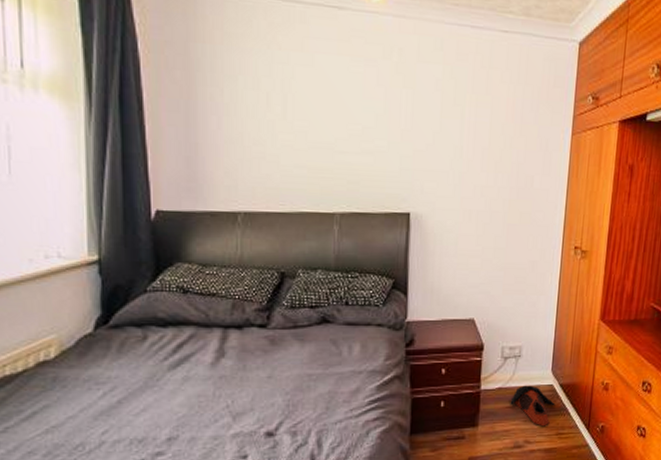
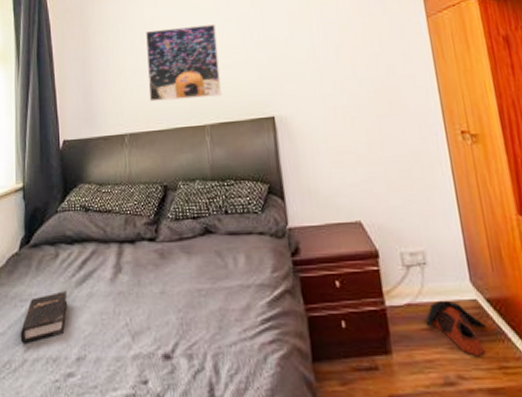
hardback book: none [96,374,158,426] -> present [20,291,68,343]
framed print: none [271,92,359,183] -> present [146,24,221,102]

